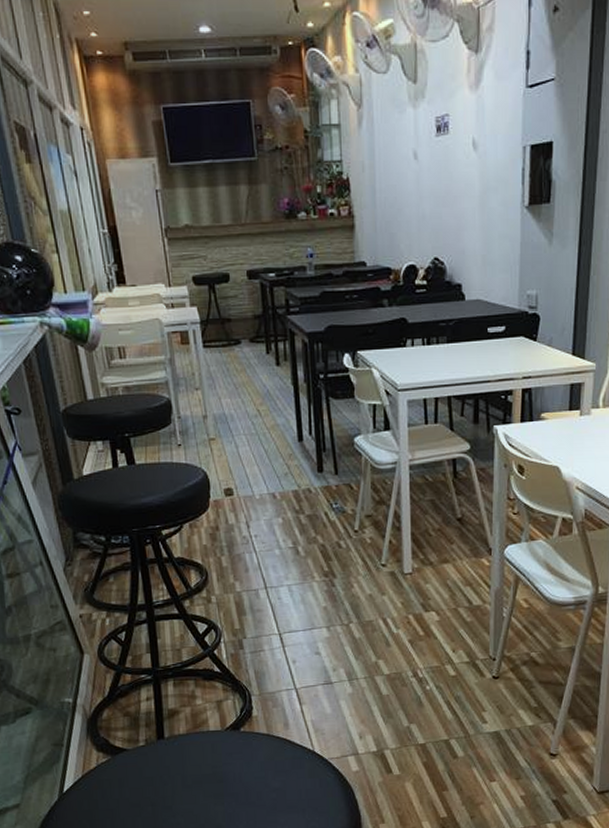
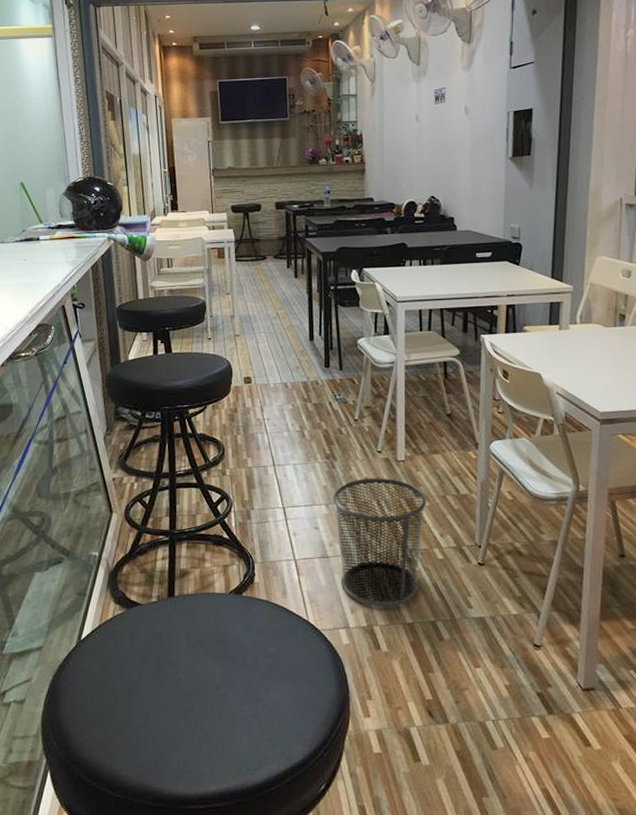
waste bin: none [333,593,437,730] -> present [332,477,427,607]

